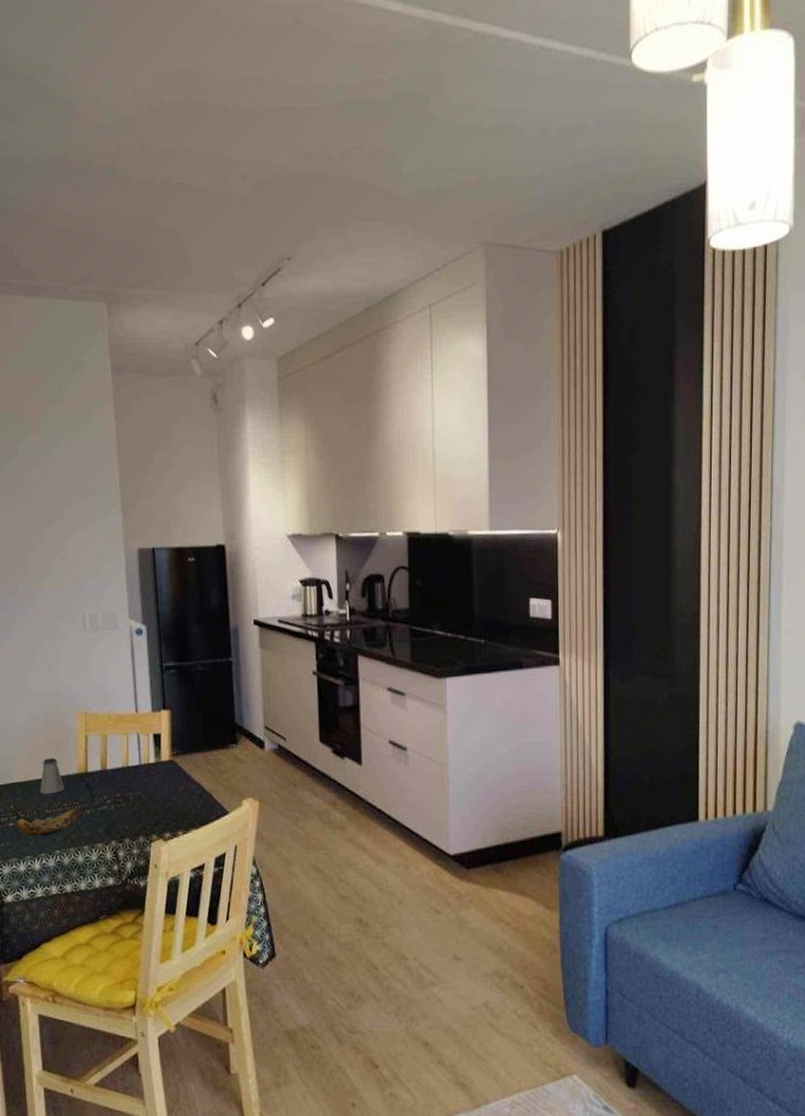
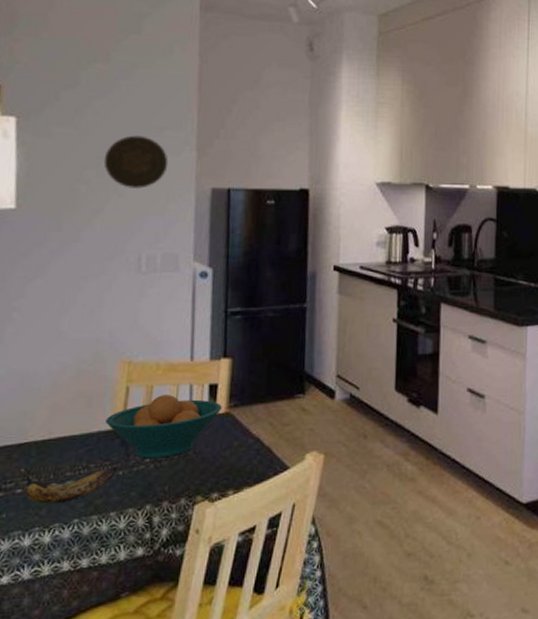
saltshaker: present [39,758,65,794] -> none [61,413,95,455]
decorative plate: none [45,501,99,552] -> present [103,135,169,189]
fruit bowl: none [72,743,166,800] -> present [106,395,222,459]

